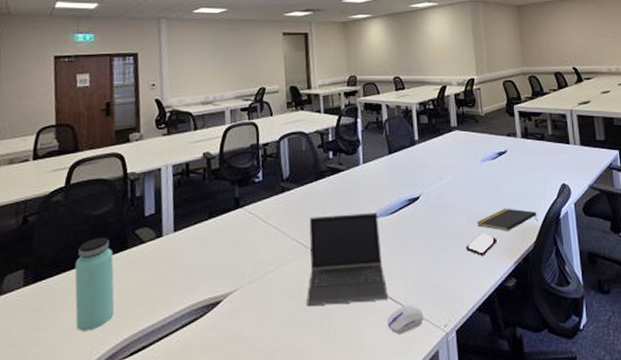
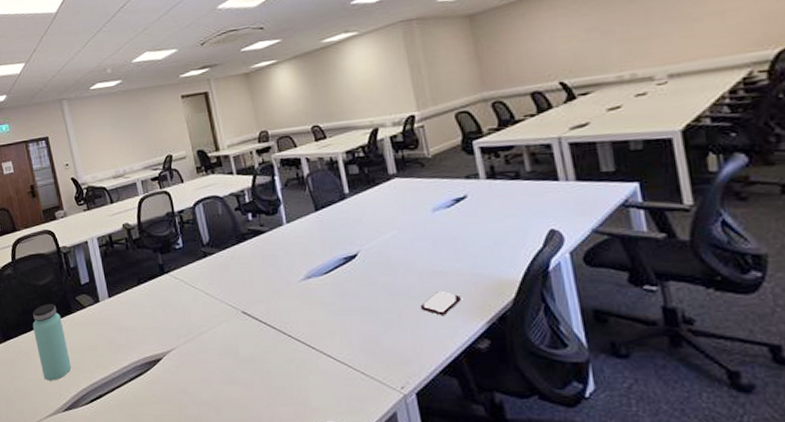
laptop computer: present [307,212,389,307] -> none [235,273,333,365]
computer mouse: present [387,304,423,334] -> none [333,365,375,394]
notepad: present [476,208,538,231] -> none [431,261,516,288]

